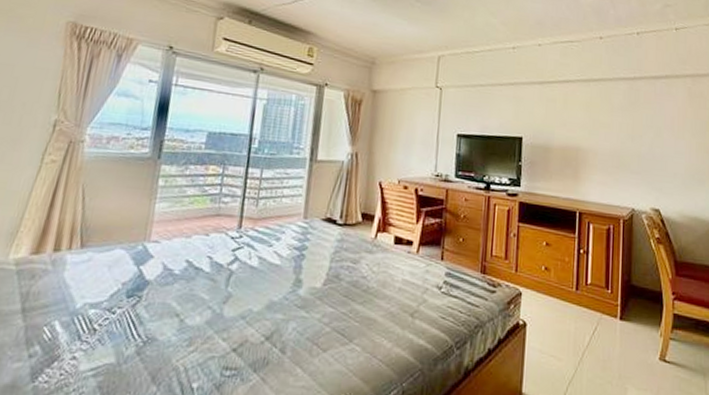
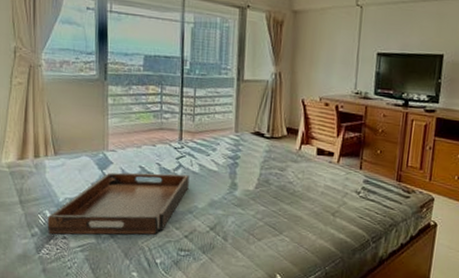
serving tray: none [52,268,246,354] -> present [47,172,189,235]

